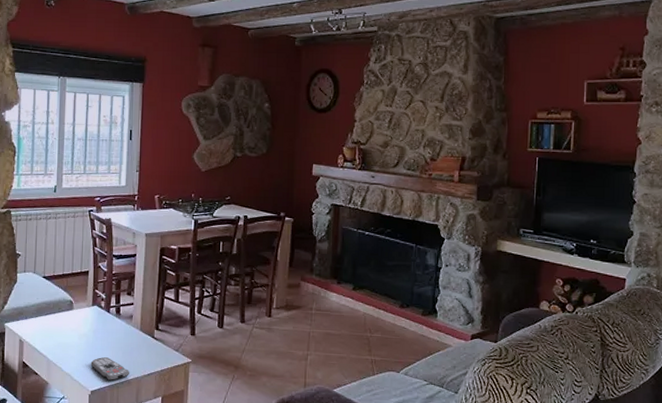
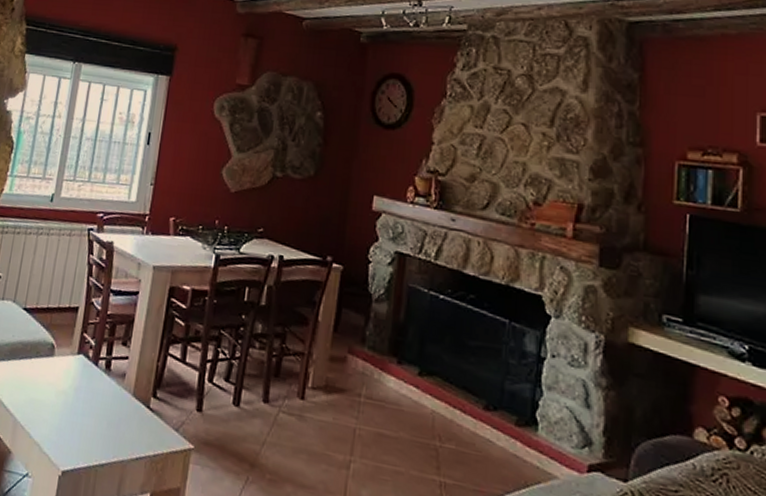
remote control: present [90,357,130,382] -> none [66,425,114,462]

